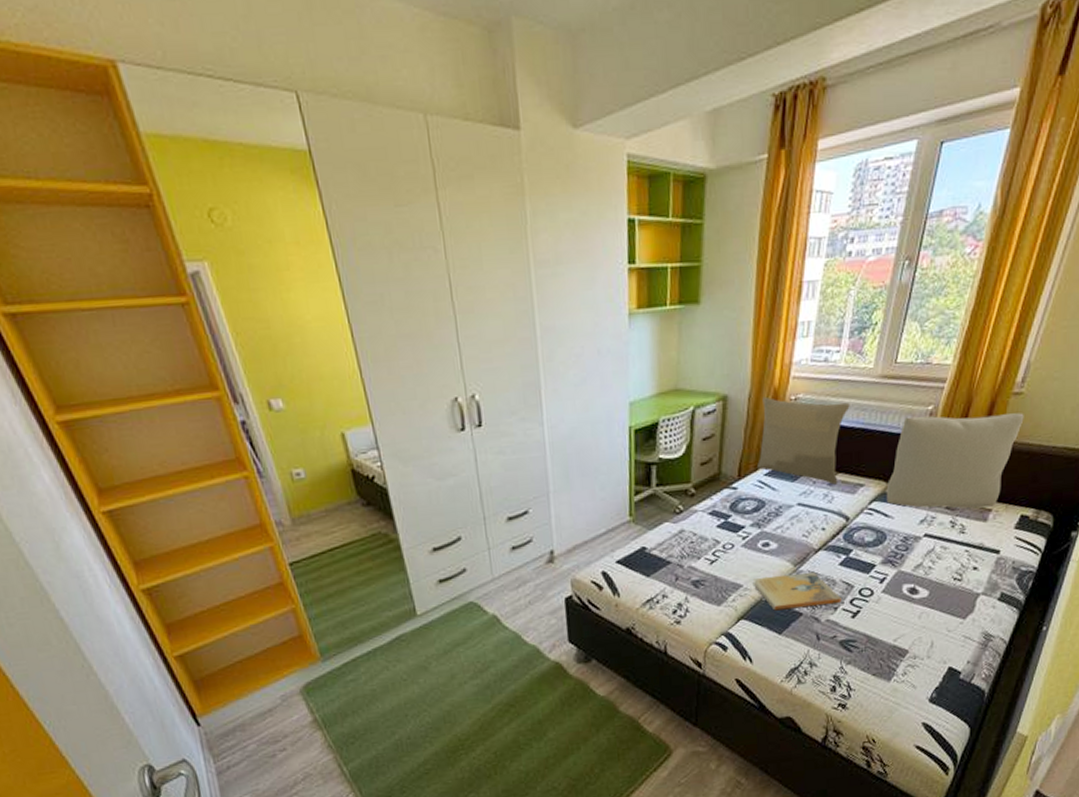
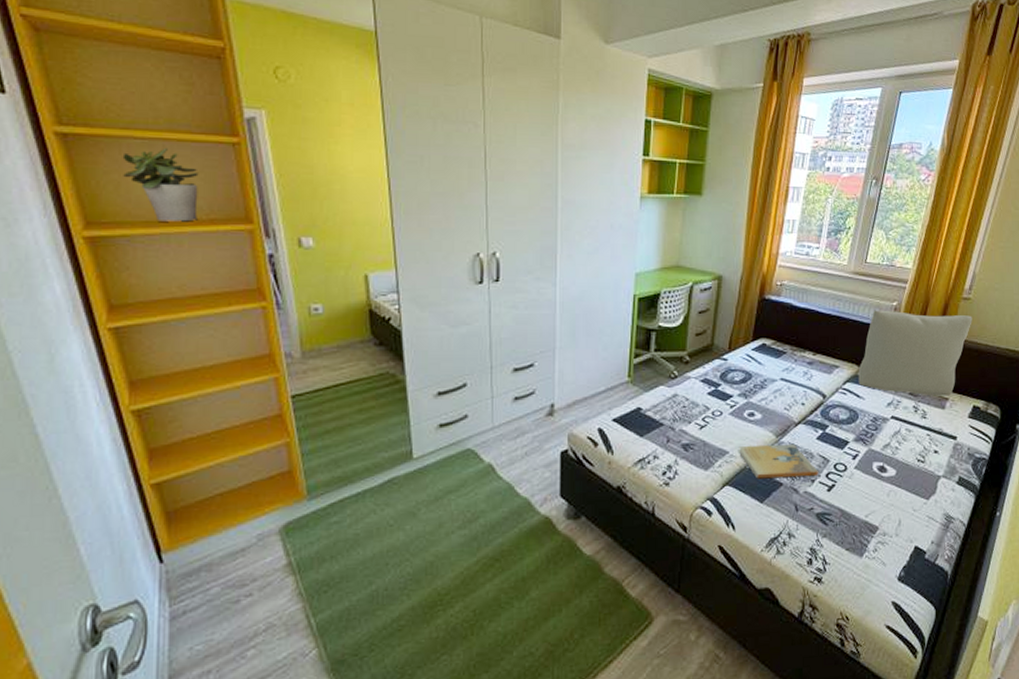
potted plant: none [74,316,163,398] -> present [122,147,199,222]
pillow: present [757,396,850,485] -> none [746,280,827,364]

